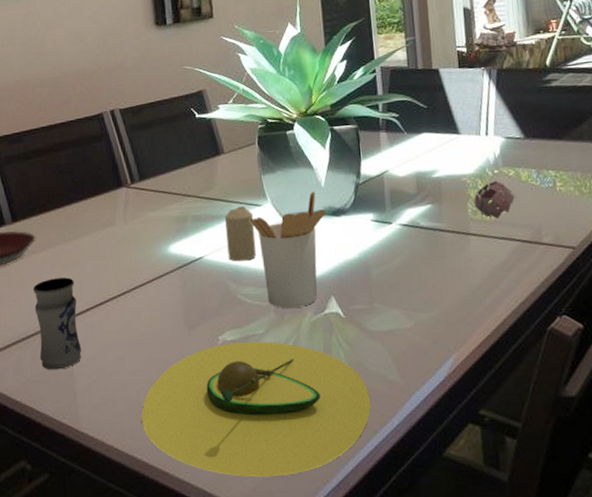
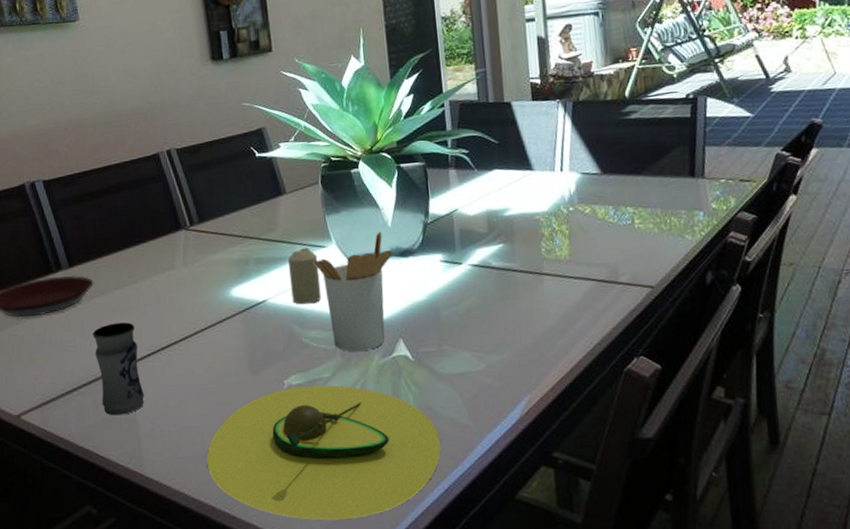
decorative bowl: present [474,180,517,218] -> none [548,218,593,258]

